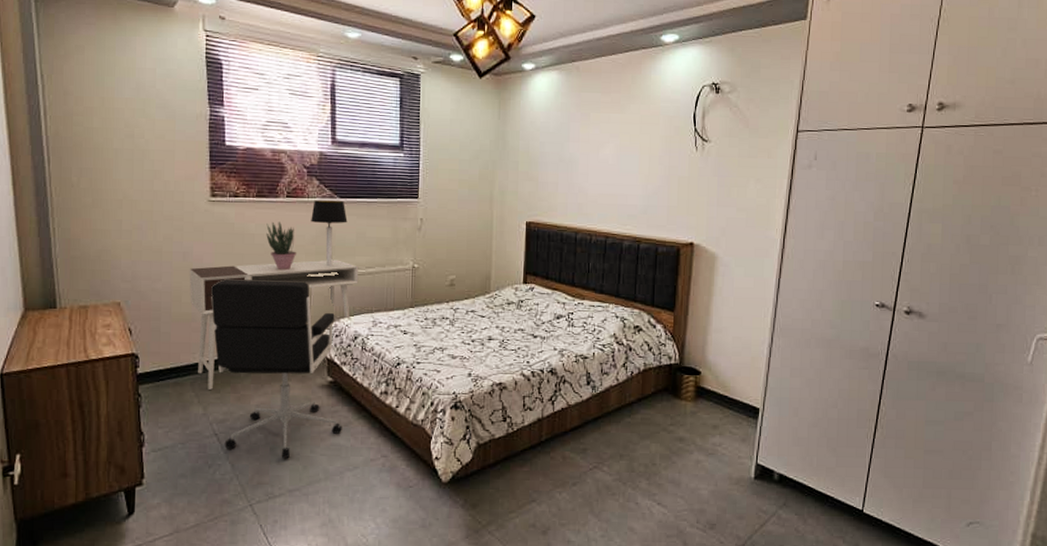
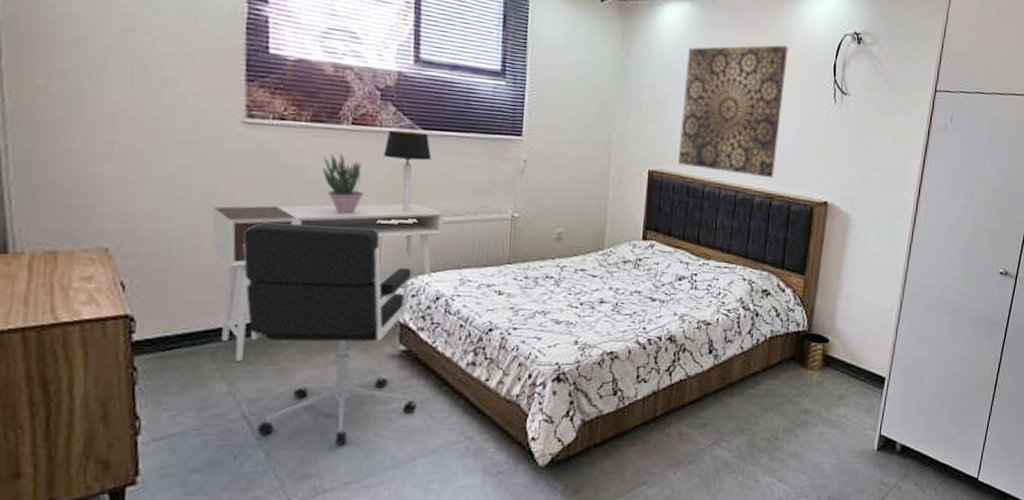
wall art: none [552,101,649,223] -> present [678,45,789,178]

